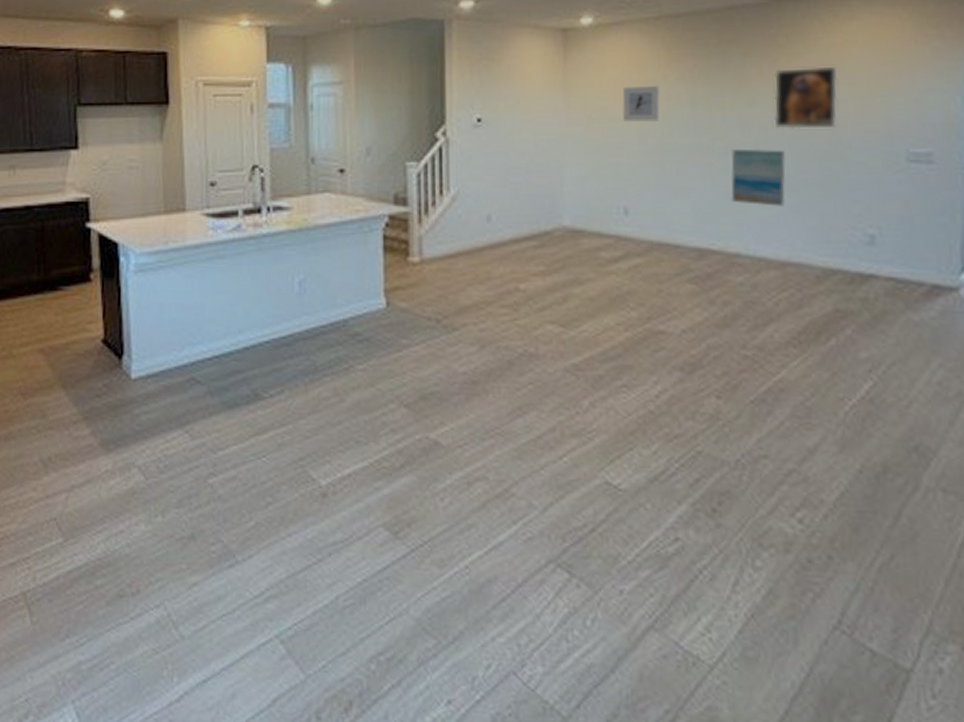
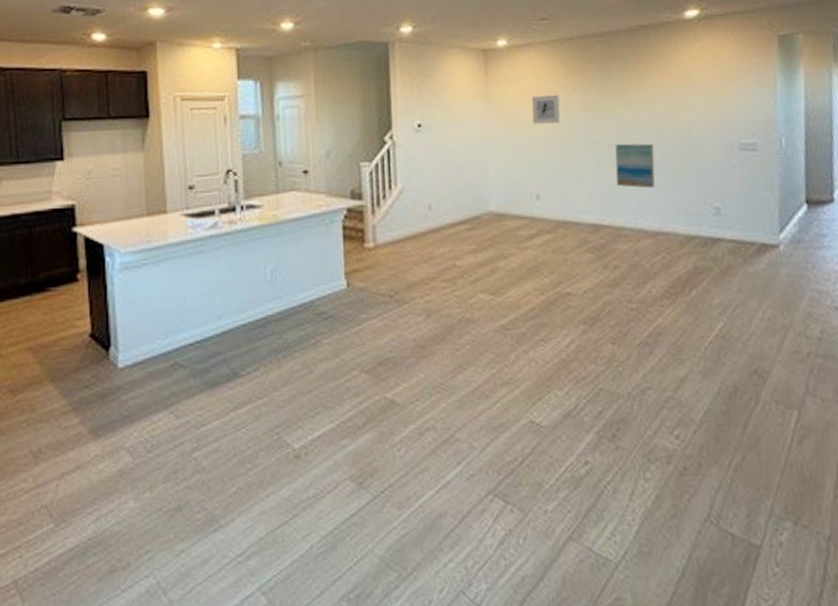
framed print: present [774,67,838,129] -> none [643,79,690,127]

